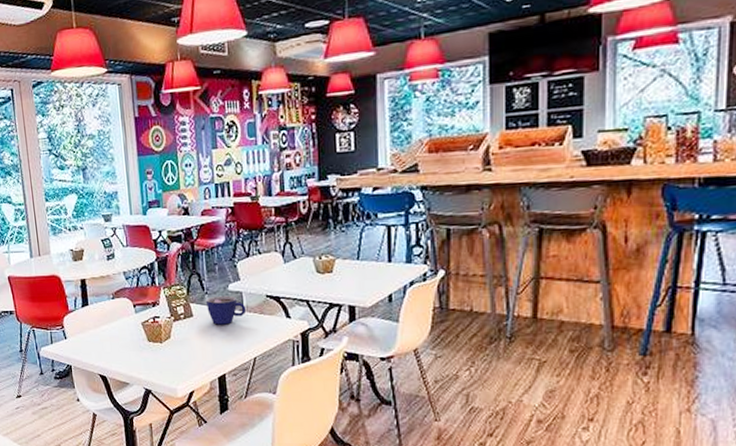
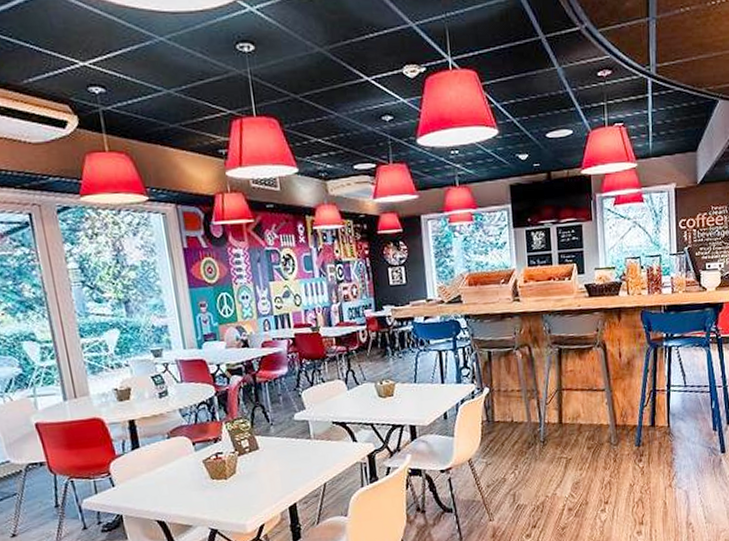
cup: present [205,295,247,325] -> none [271,425,314,455]

